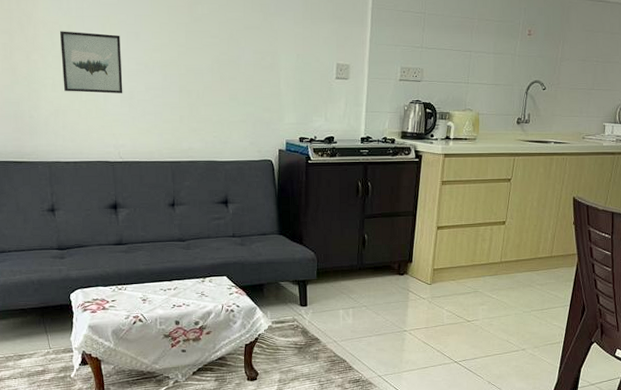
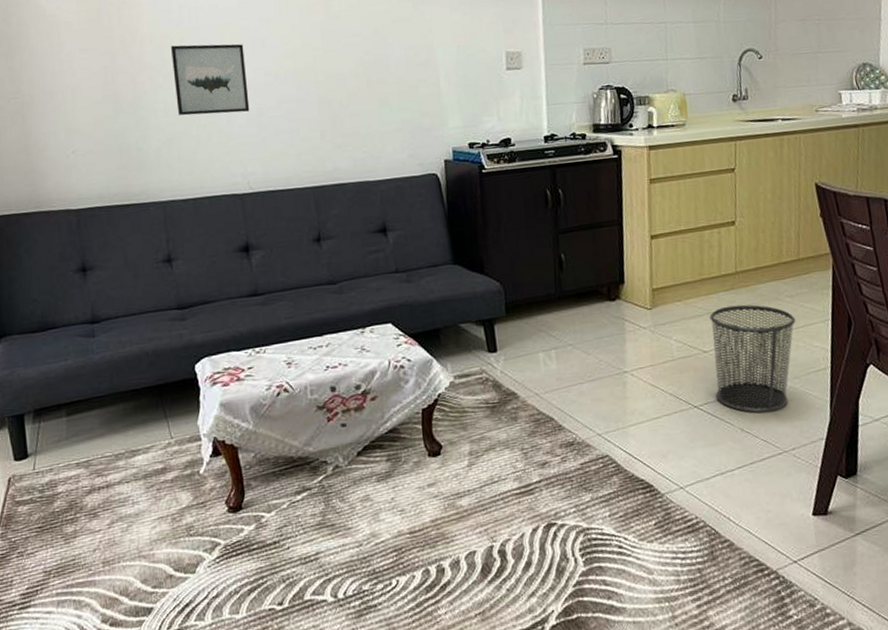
waste bin: none [472,287,542,371] -> present [709,304,796,413]

